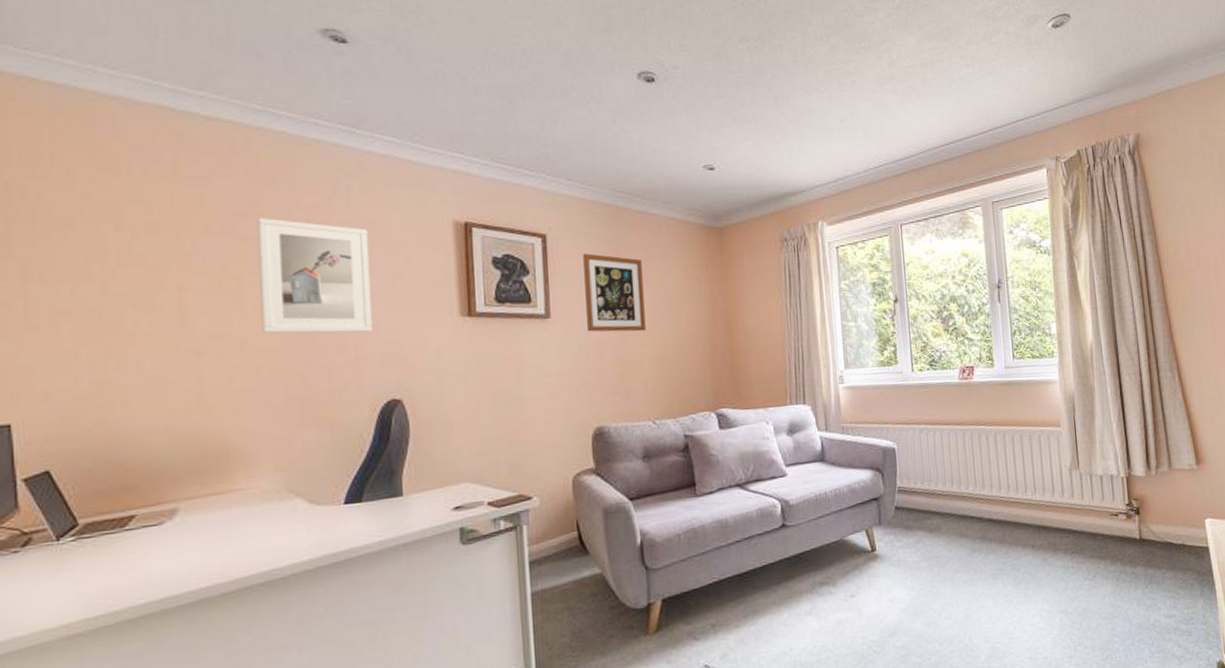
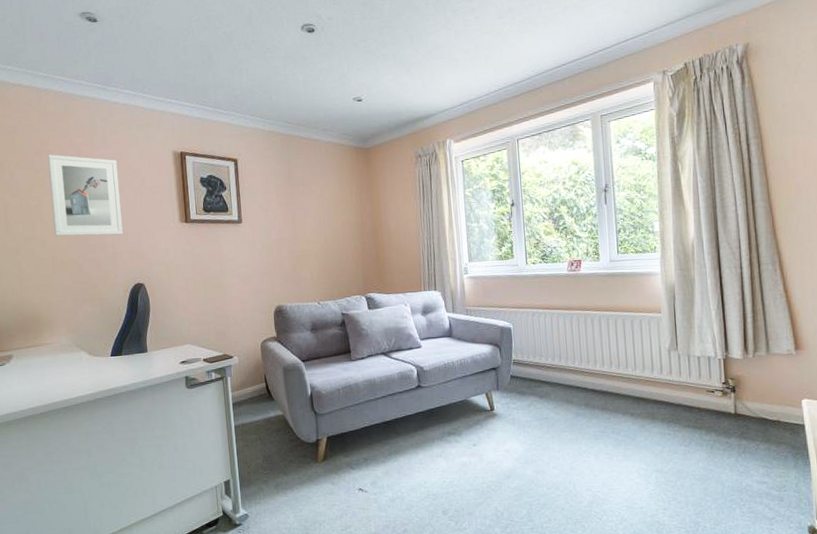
wall art: present [583,253,646,332] -> none [264,172,312,234]

